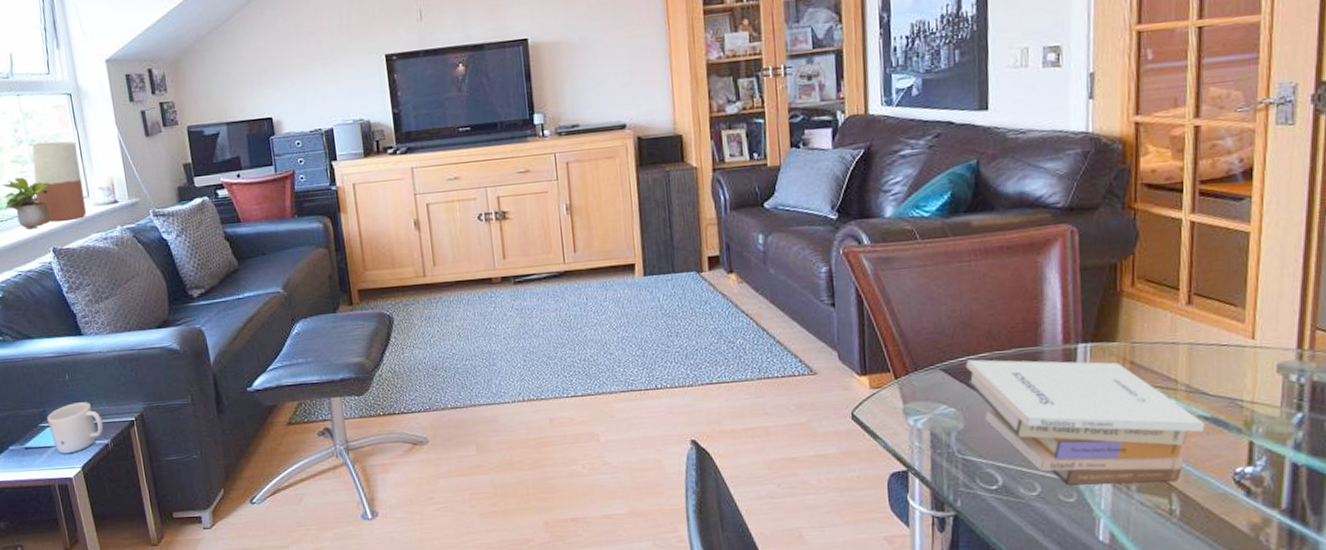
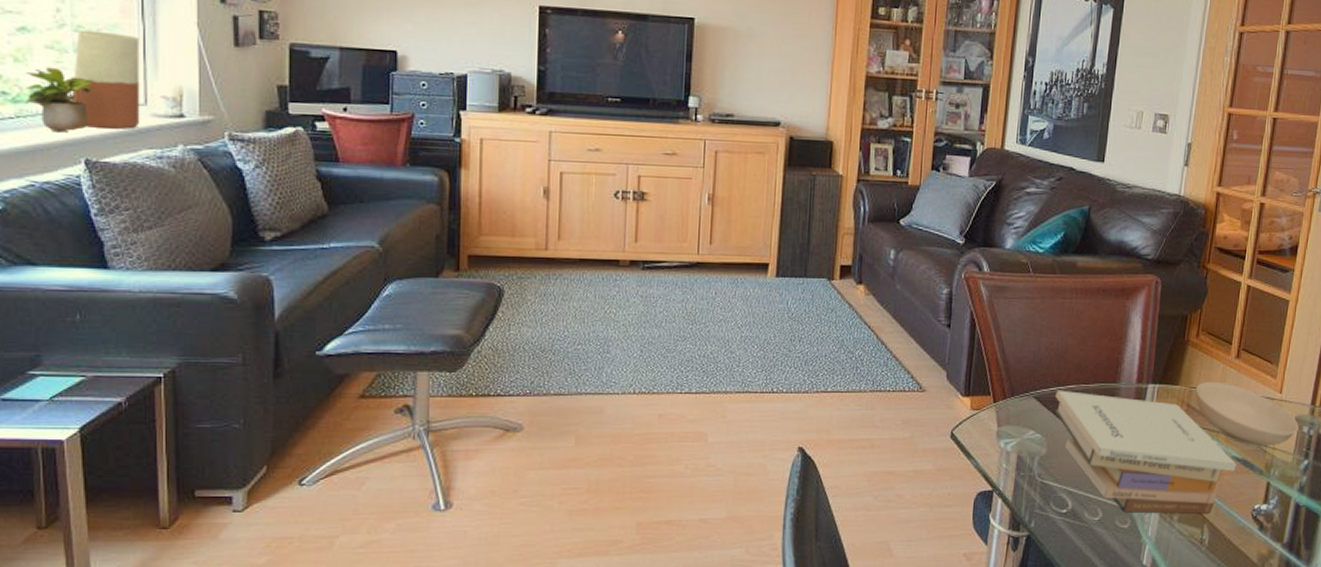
mug: present [47,402,104,454] -> none [41,349,119,411]
bowl: none [1140,333,1283,401] -> present [1196,381,1299,445]

